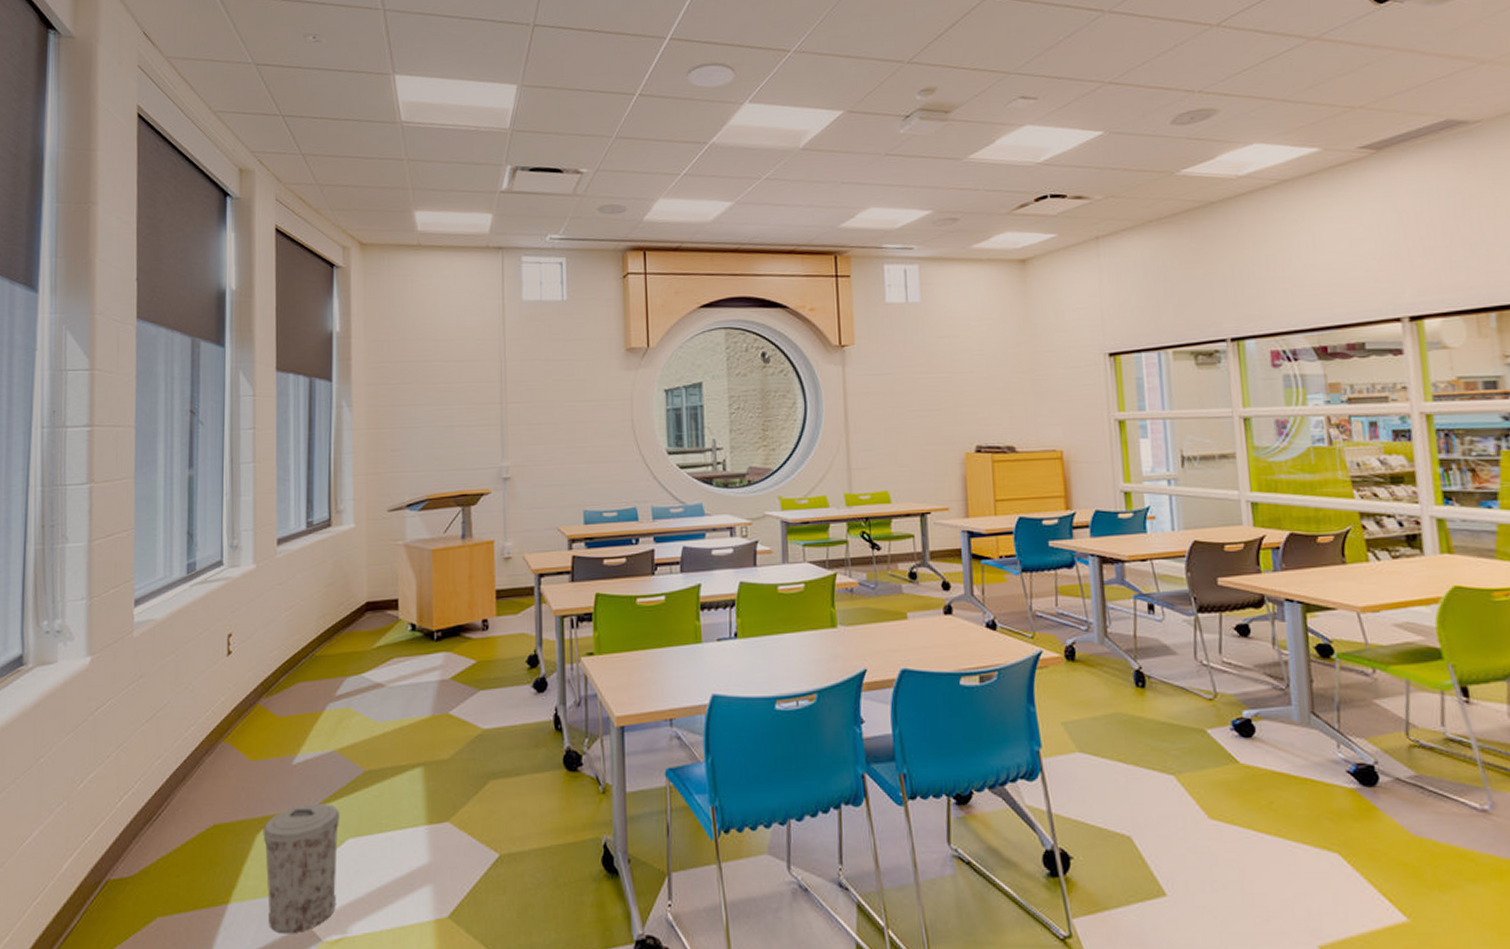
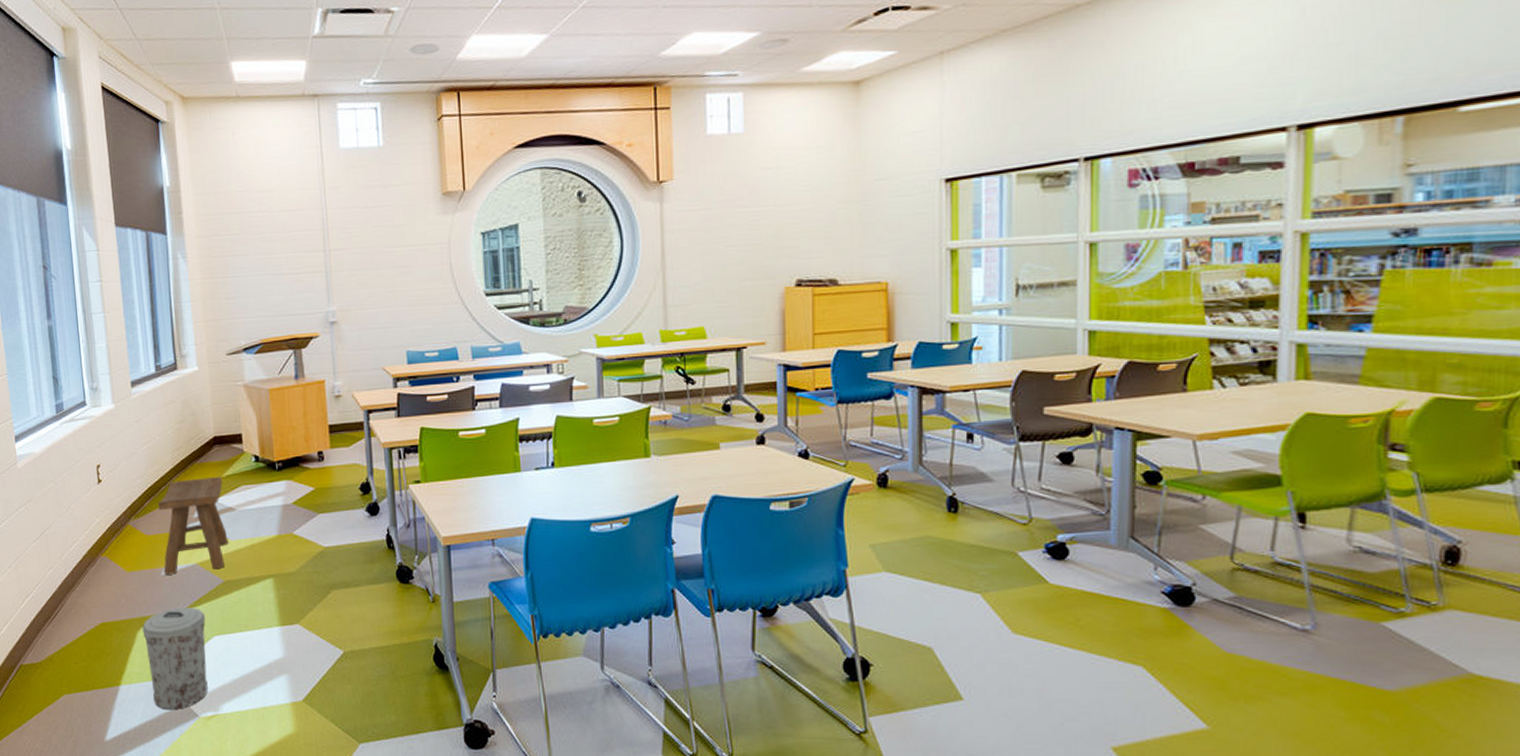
stool: none [295,647,374,764] -> present [158,476,229,575]

